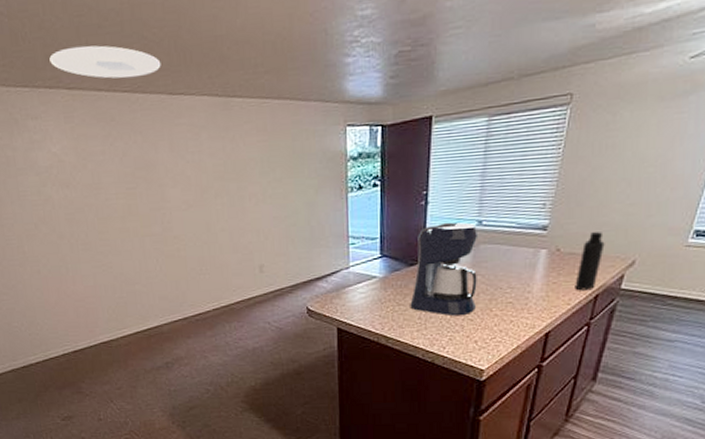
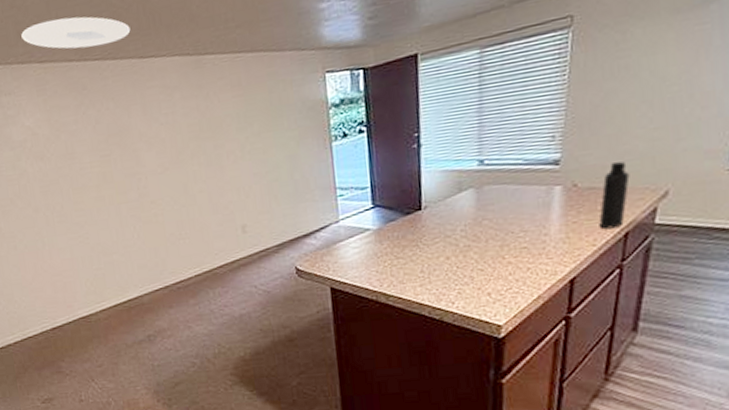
coffee maker: present [410,222,479,316] -> none [409,163,485,267]

